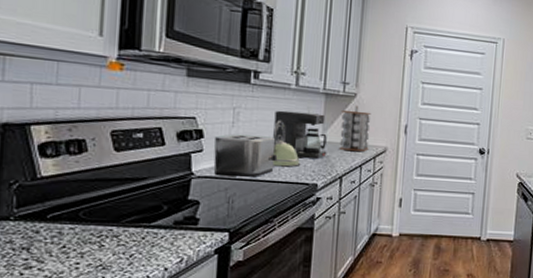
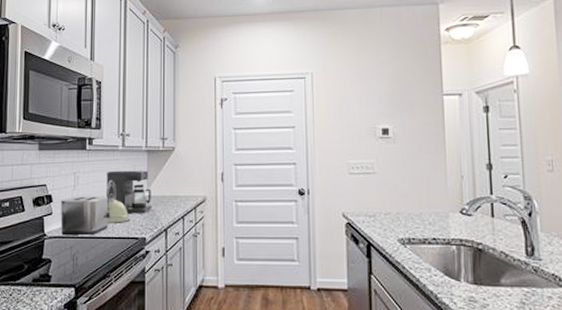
spice rack: present [339,104,372,153] -> none [161,157,189,204]

